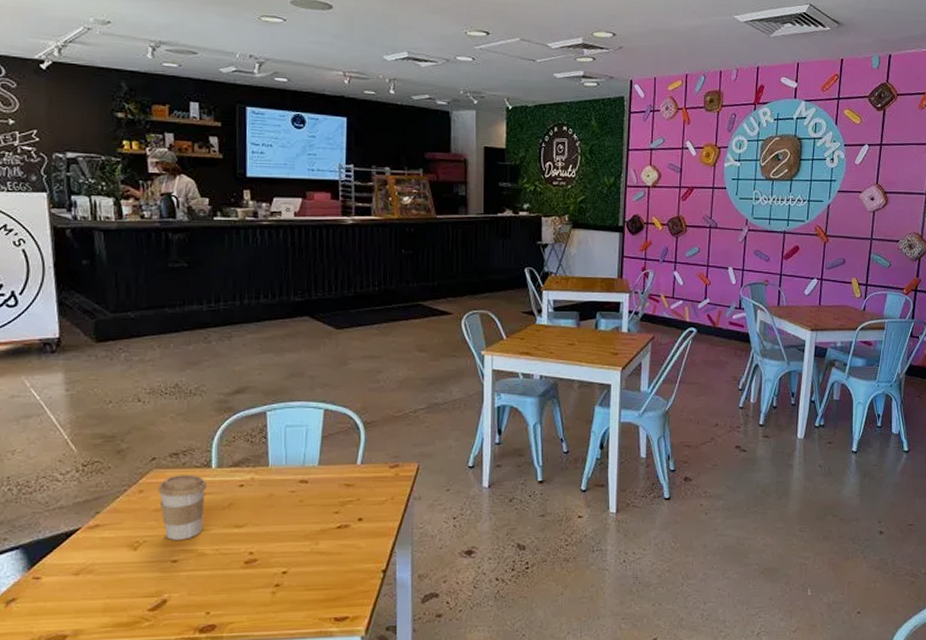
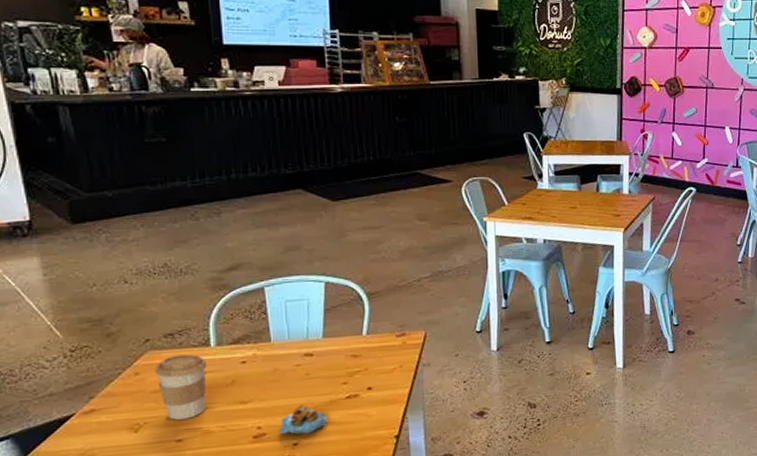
pastry: none [270,532,317,563] -> present [279,404,328,435]

